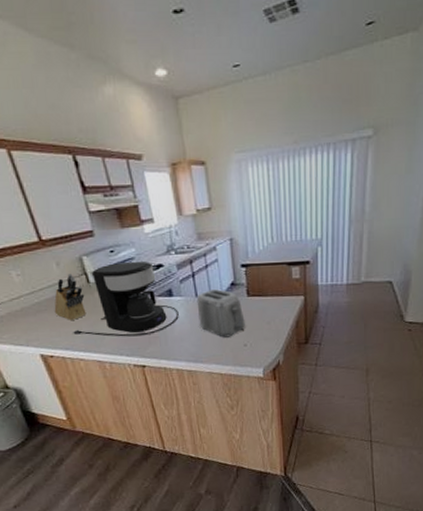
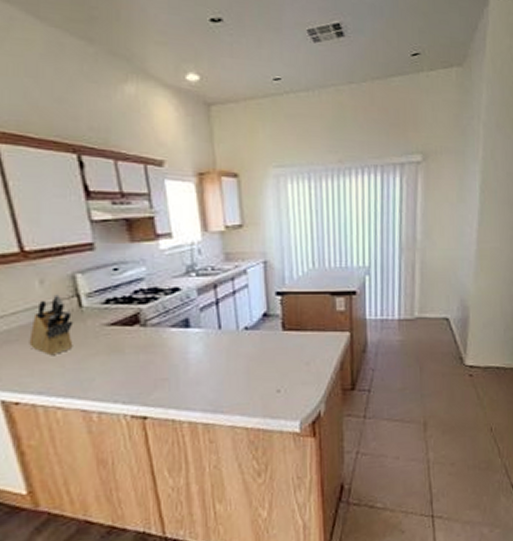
coffee maker: present [72,262,179,337] -> none [50,284,196,378]
toaster: present [196,289,245,338] -> none [220,321,279,381]

